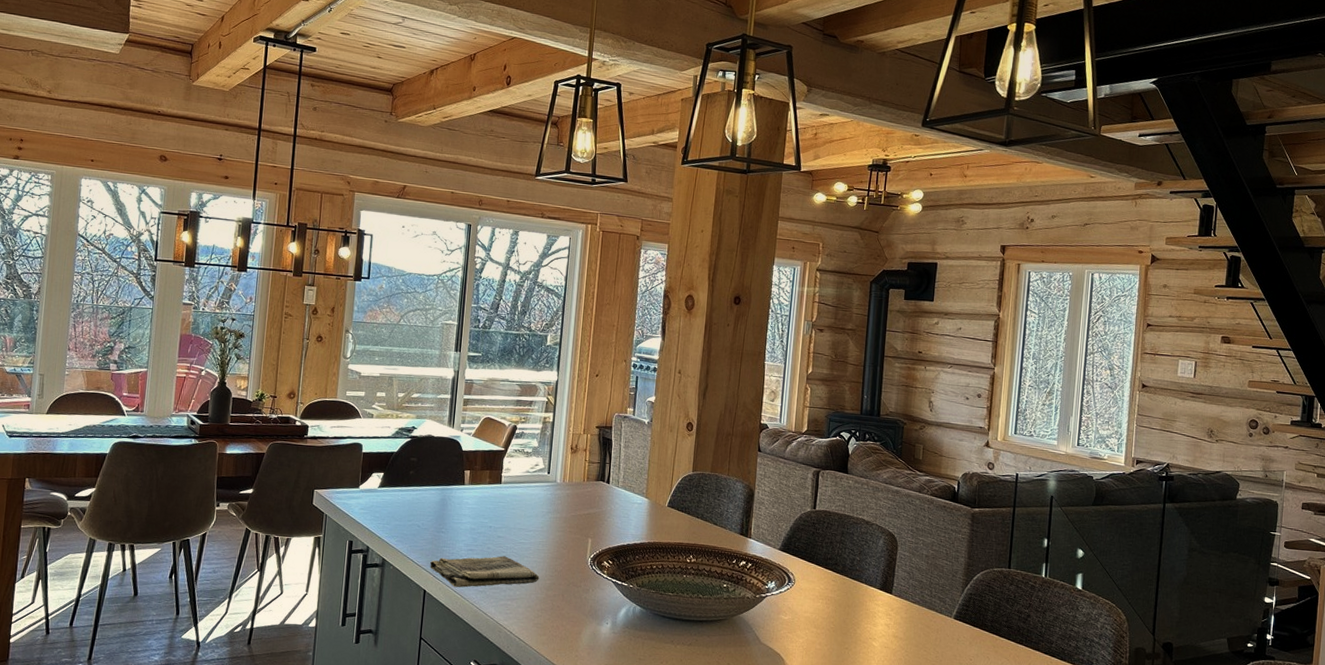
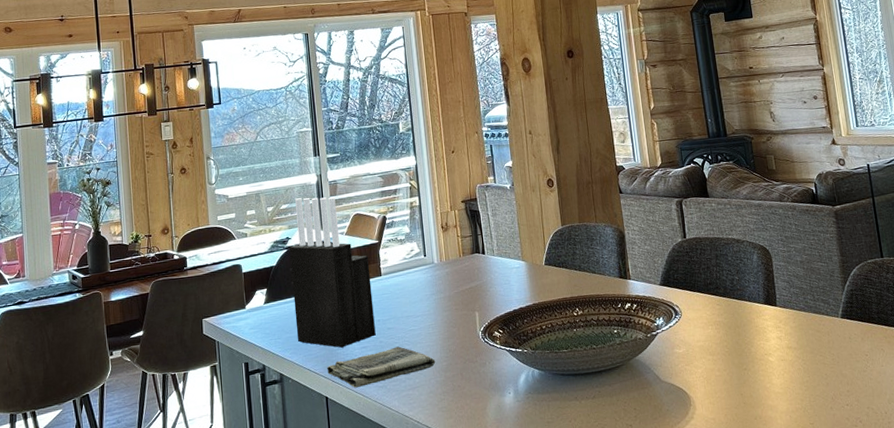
knife block: none [405,390,492,546] -> present [289,197,376,348]

